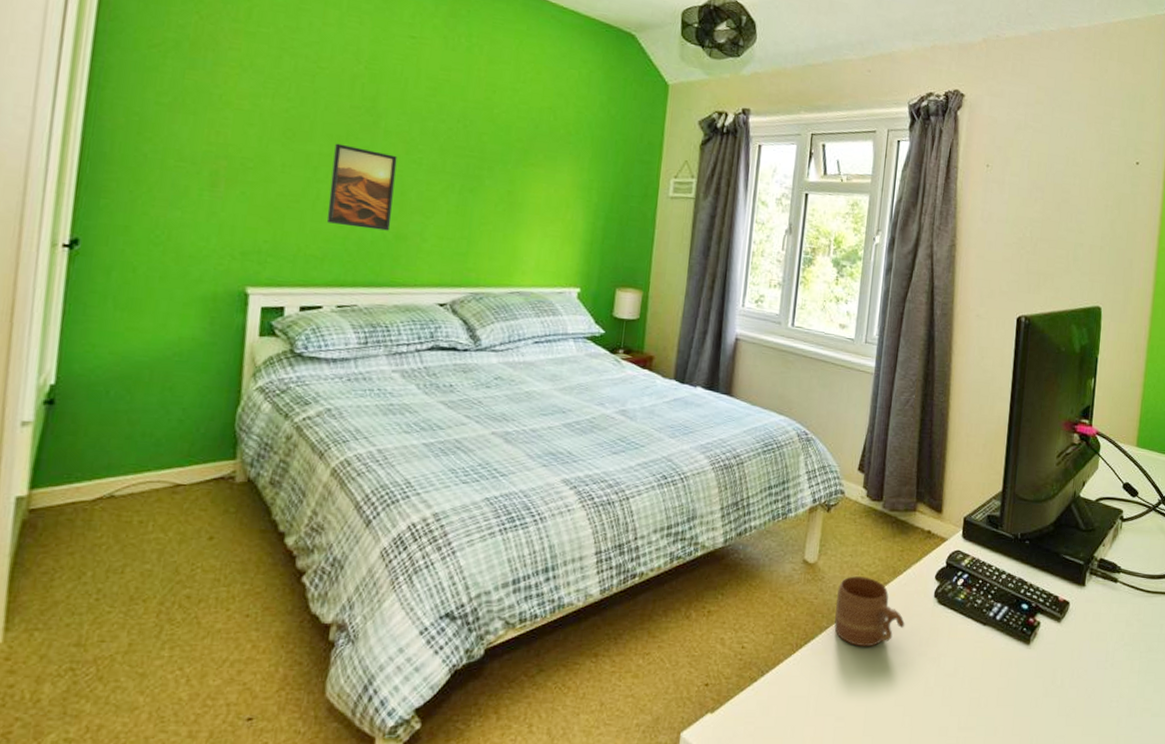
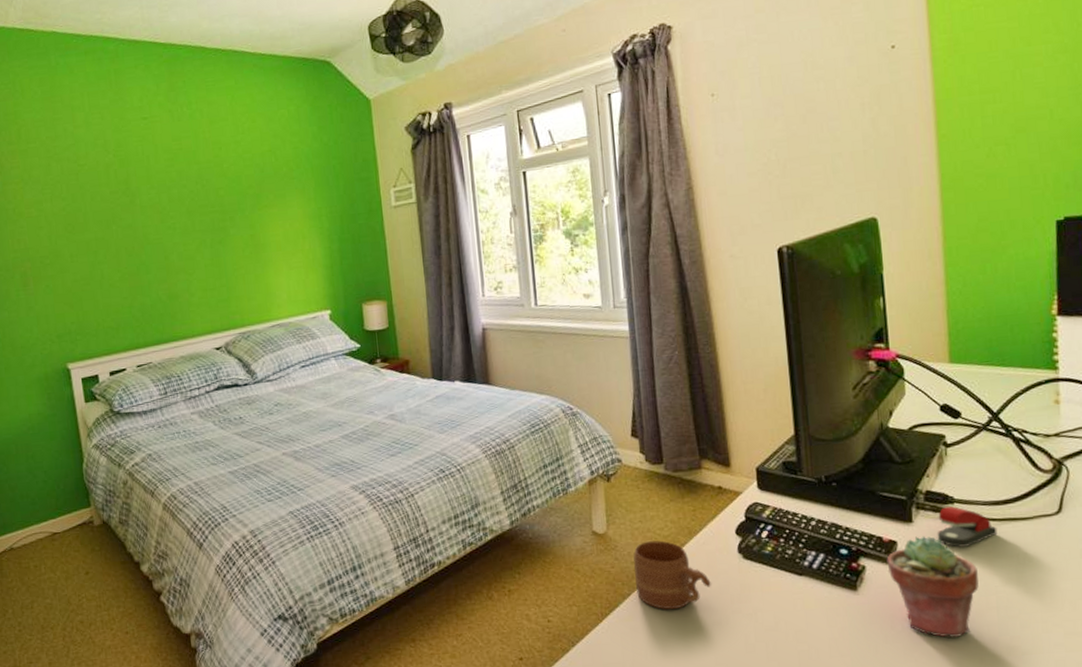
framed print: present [326,143,397,231] -> none [106,226,163,297]
potted succulent: none [1058,599,1129,696] -> present [886,536,979,638]
stapler: none [1102,575,1150,614] -> present [937,506,998,547]

